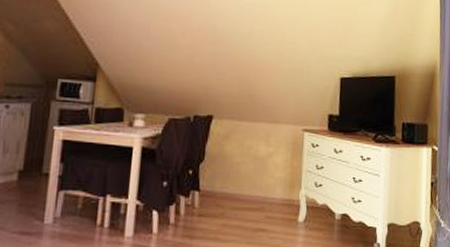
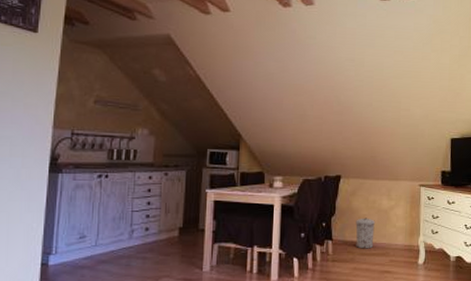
trash can: none [227,165,250,203] -> present [355,218,375,249]

